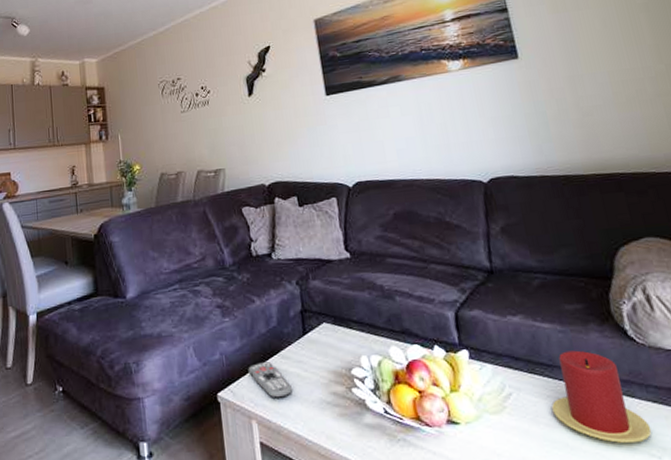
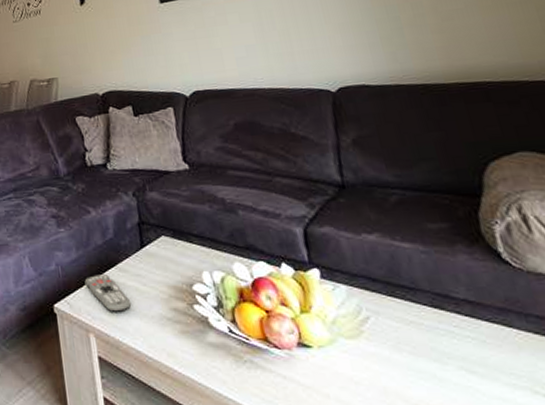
candle: present [551,350,652,444] -> none [415,273,535,378]

